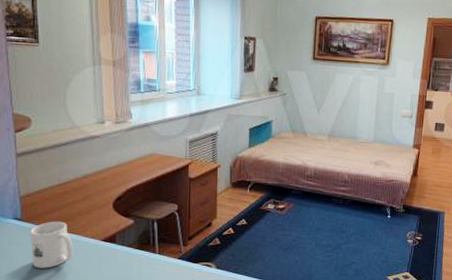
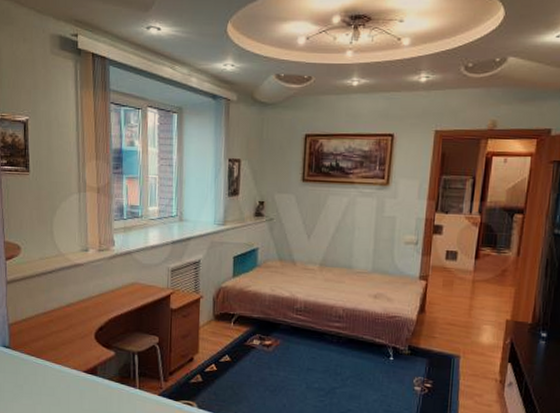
mug: present [30,221,73,269] -> none [17,350,56,398]

